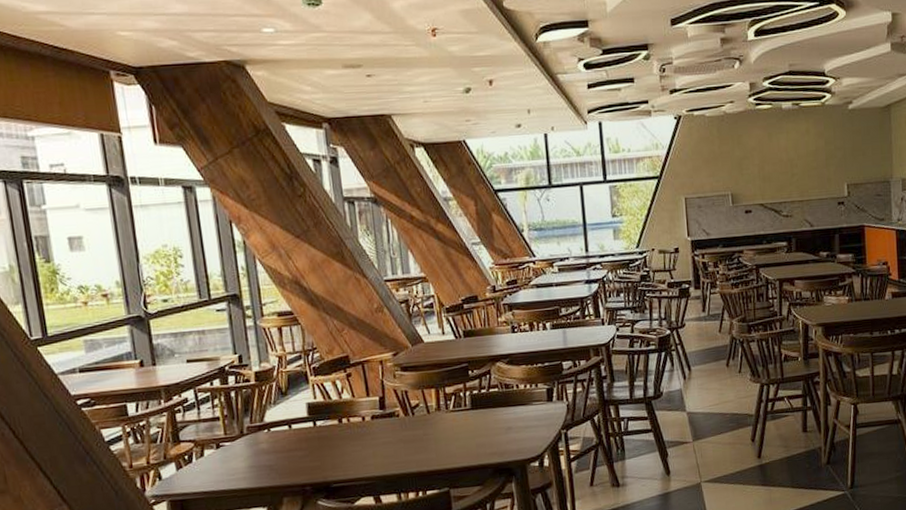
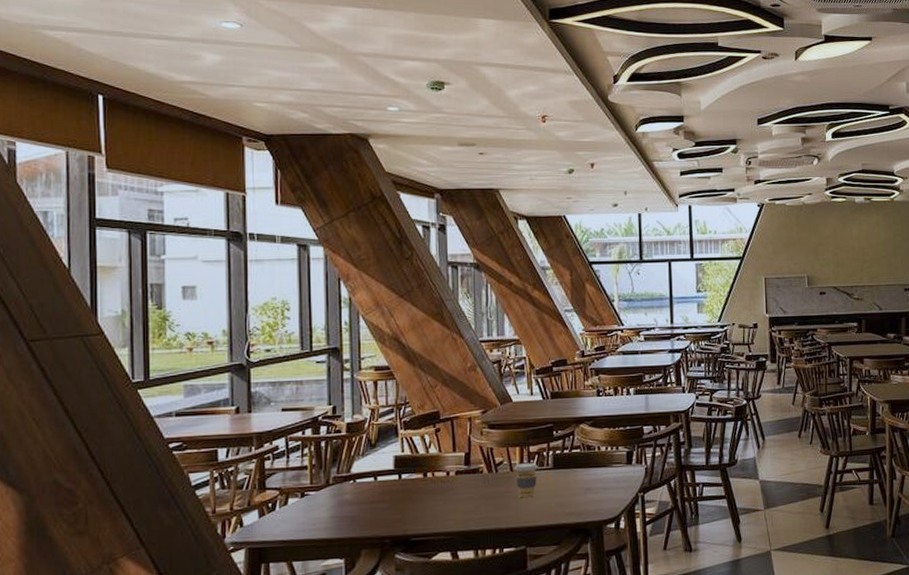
coffee cup: none [431,404,456,441] -> present [514,462,538,498]

